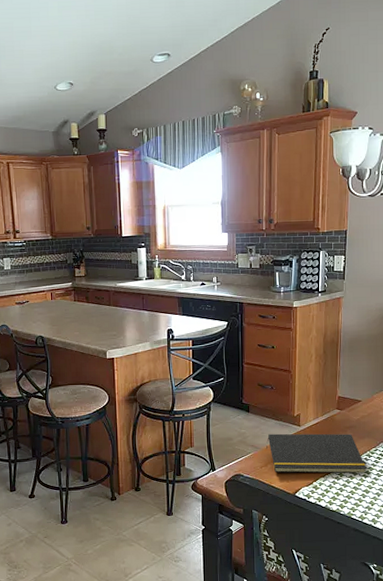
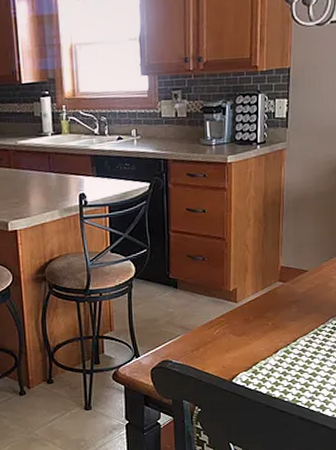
notepad: present [265,433,367,474] -> none [197,309,314,357]

